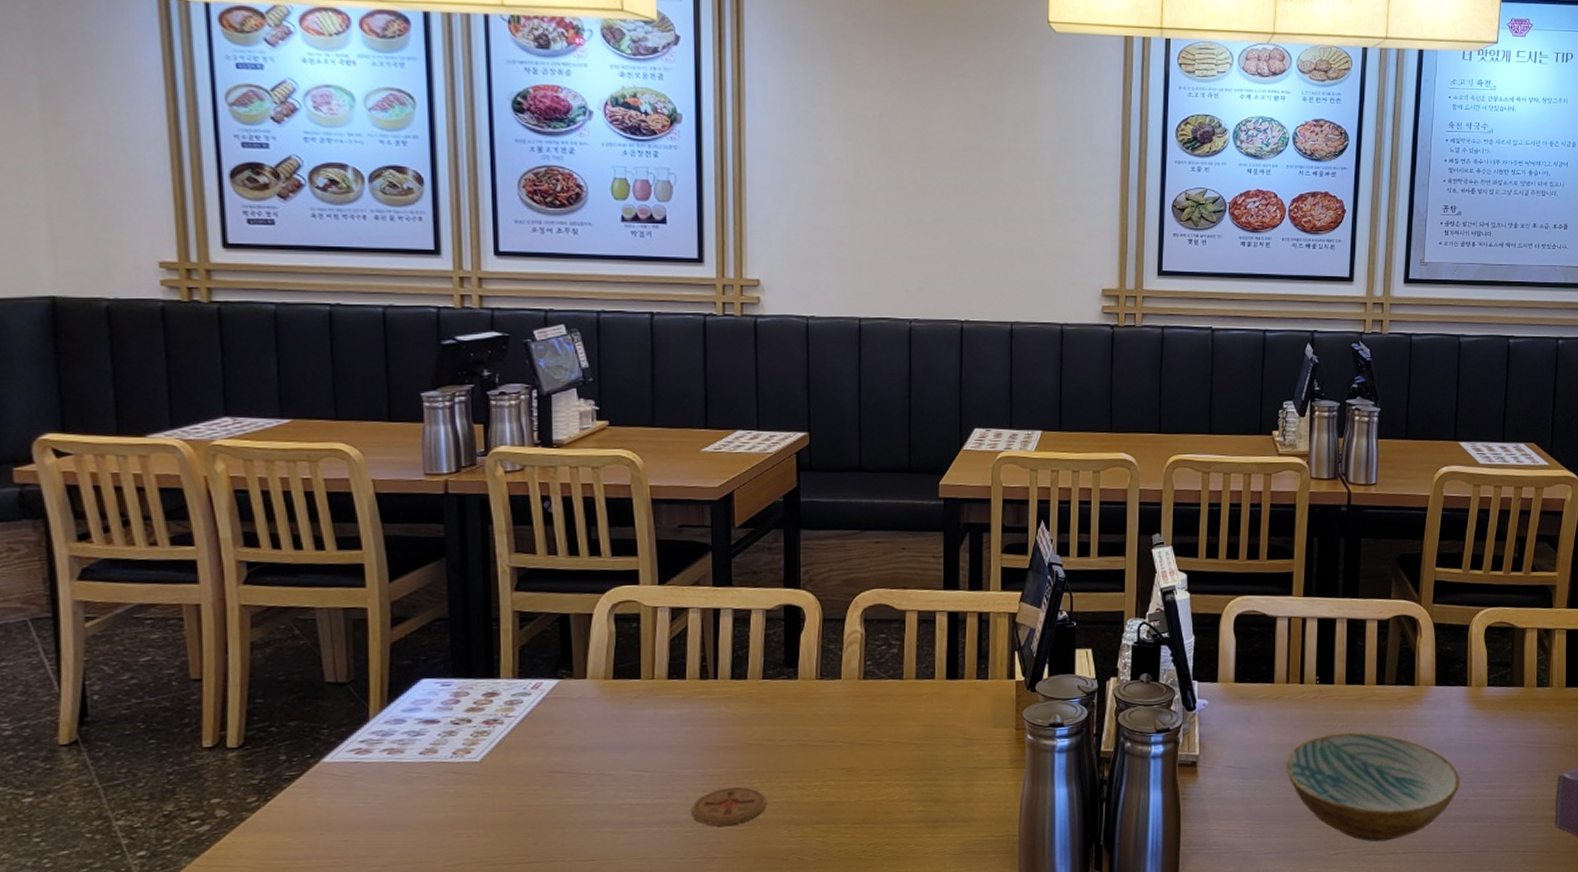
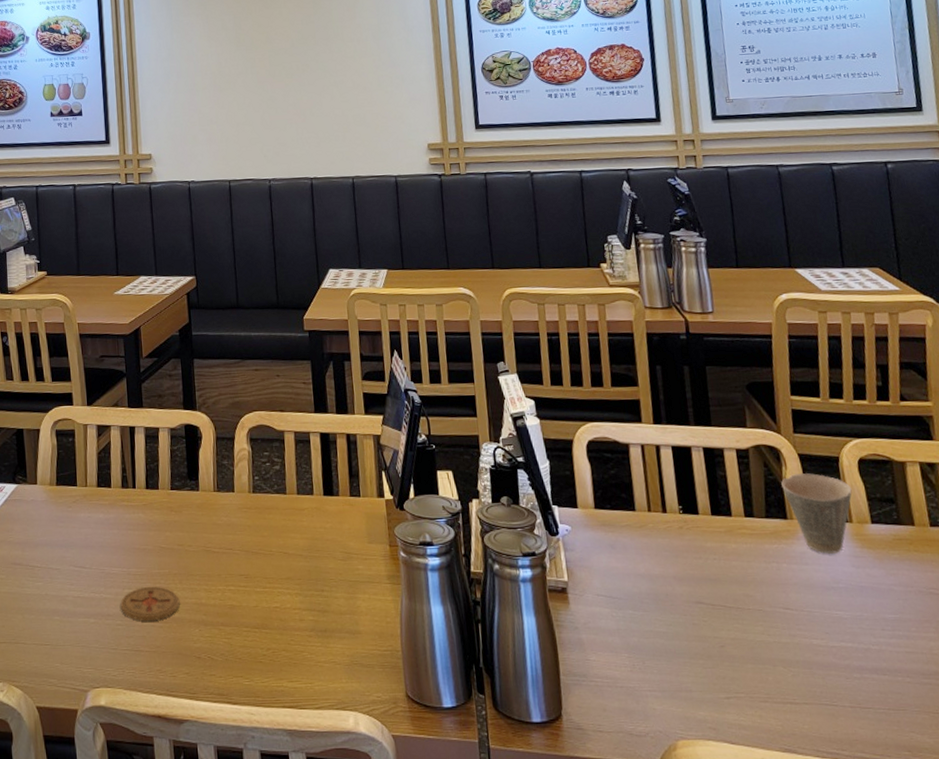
bowl: present [1285,732,1460,842] -> none [658,566,858,689]
cup: none [1414,641,1476,716] -> present [781,473,852,554]

